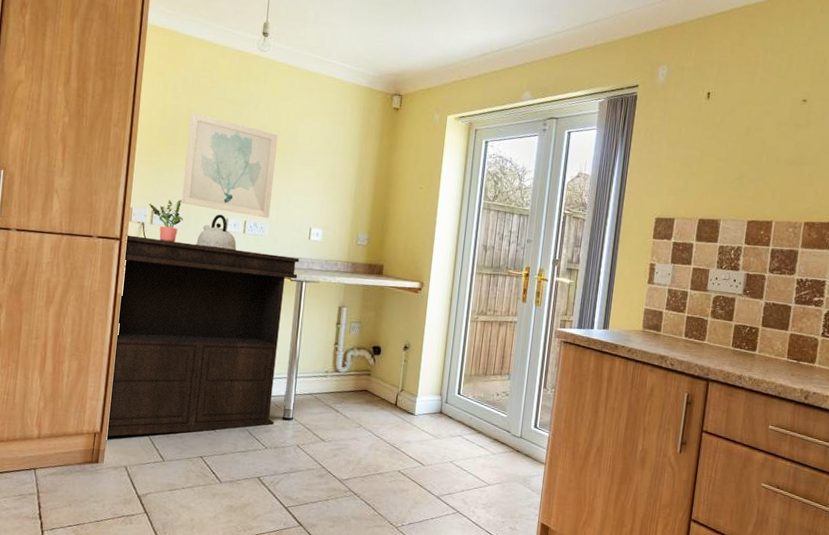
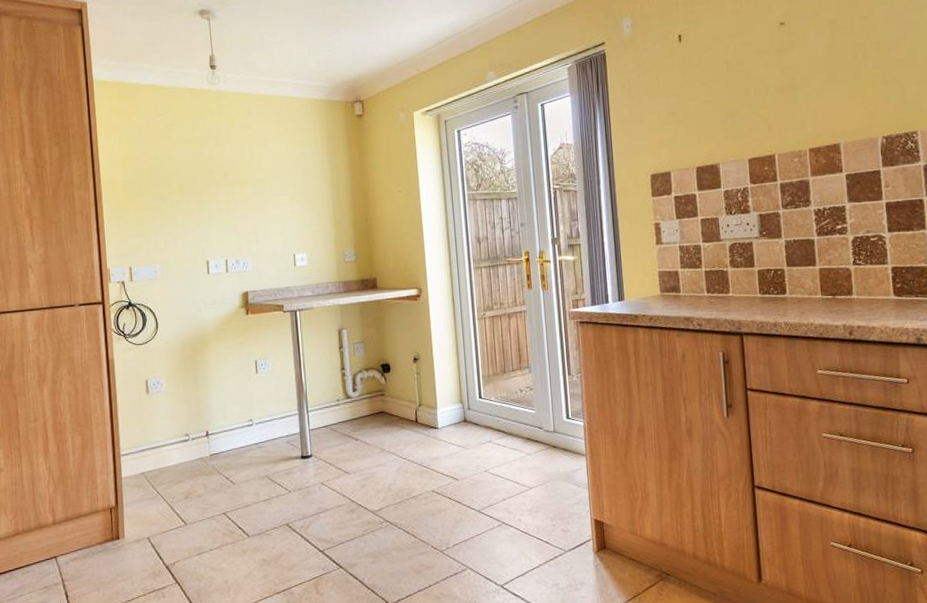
console table: present [105,234,300,437] -> none [107,287,293,510]
potted plant: present [149,199,183,242] -> none [125,251,163,297]
wall art: present [181,112,279,219] -> none [152,160,250,255]
kettle: present [196,214,237,250] -> none [180,258,223,295]

